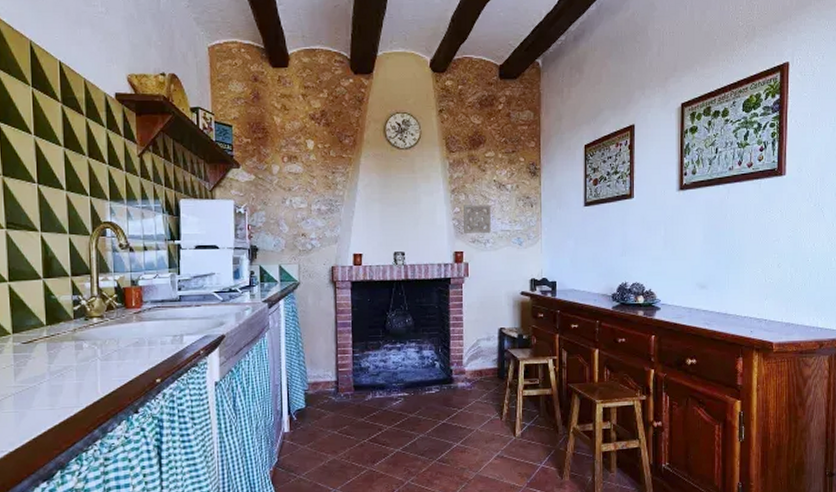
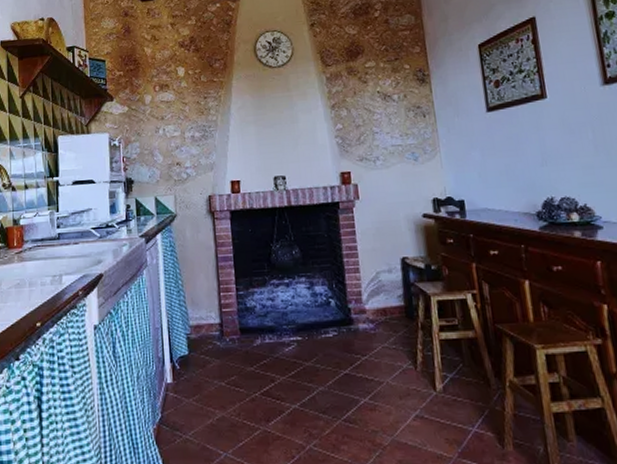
wall ornament: present [463,204,491,233] -> none [346,118,380,152]

